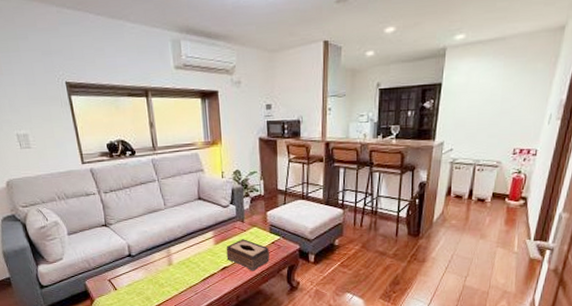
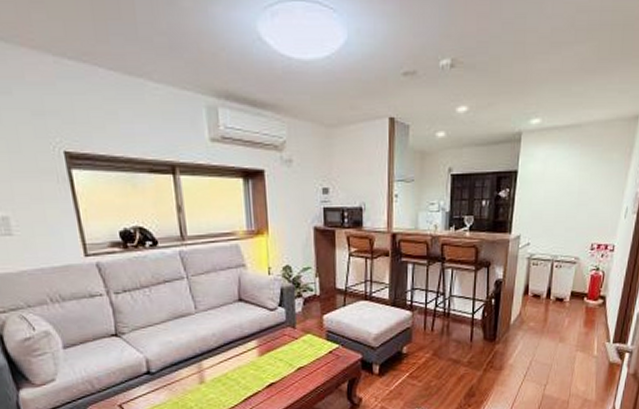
tissue box: present [226,239,270,271] -> none [273,348,326,387]

